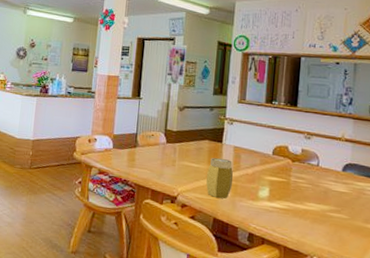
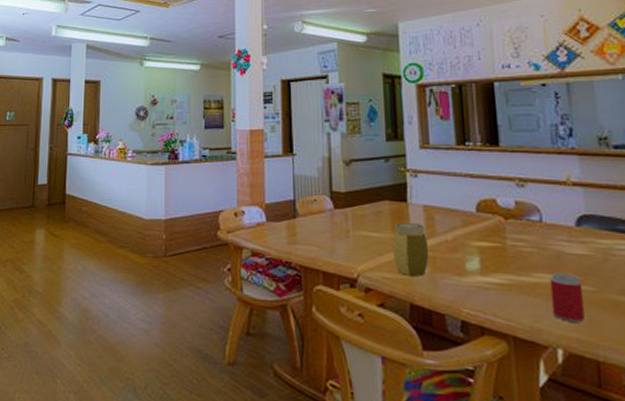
beverage can: none [315,203,340,240] -> present [549,273,585,322]

